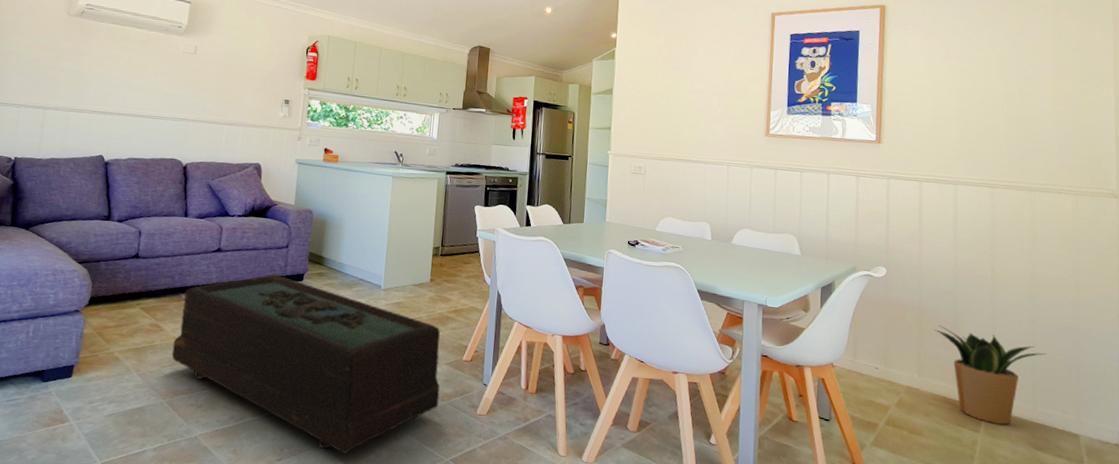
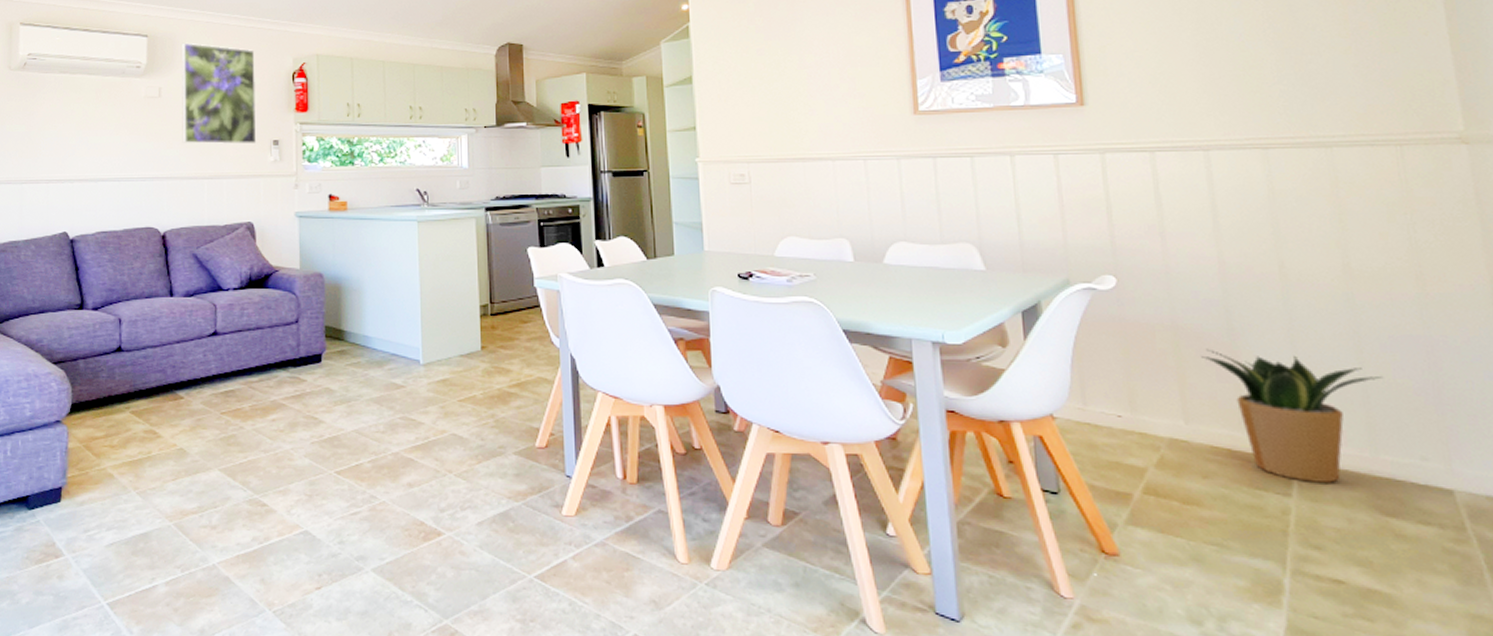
coffee table: present [171,274,440,455] -> none [174,357,511,577]
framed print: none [209,12,279,101] -> present [181,42,257,145]

